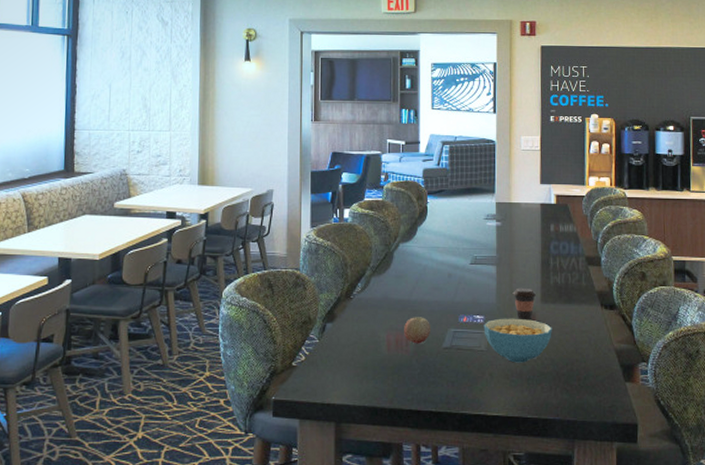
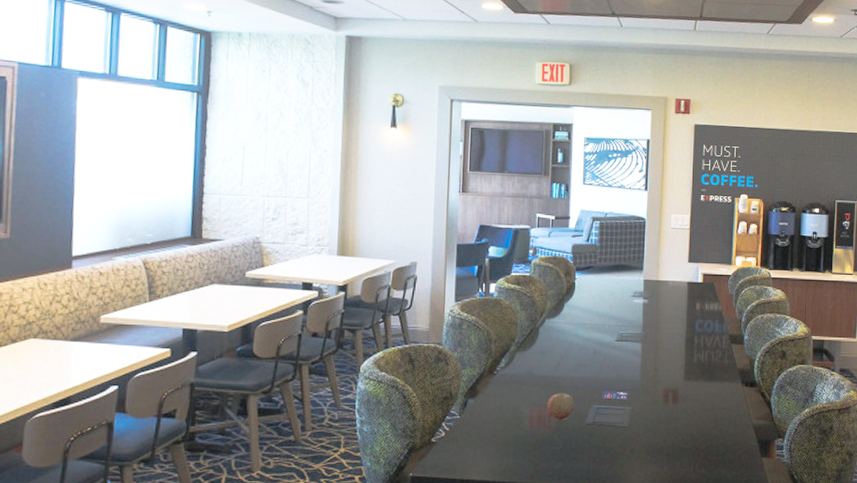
cereal bowl: present [483,318,552,363] -> none [626,395,694,439]
coffee cup: present [513,288,536,321] -> none [656,365,679,397]

